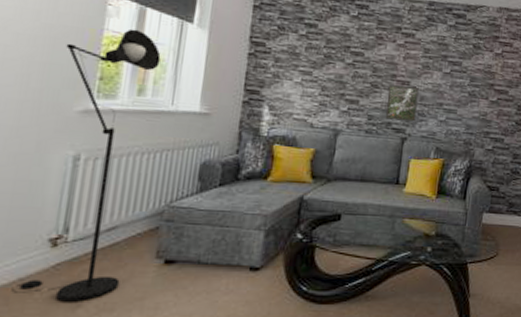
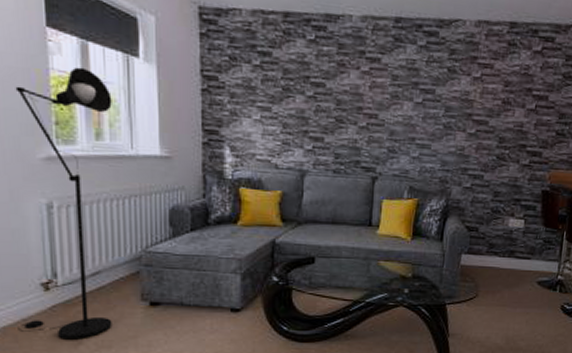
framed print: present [385,85,419,122] -> none [353,119,388,159]

